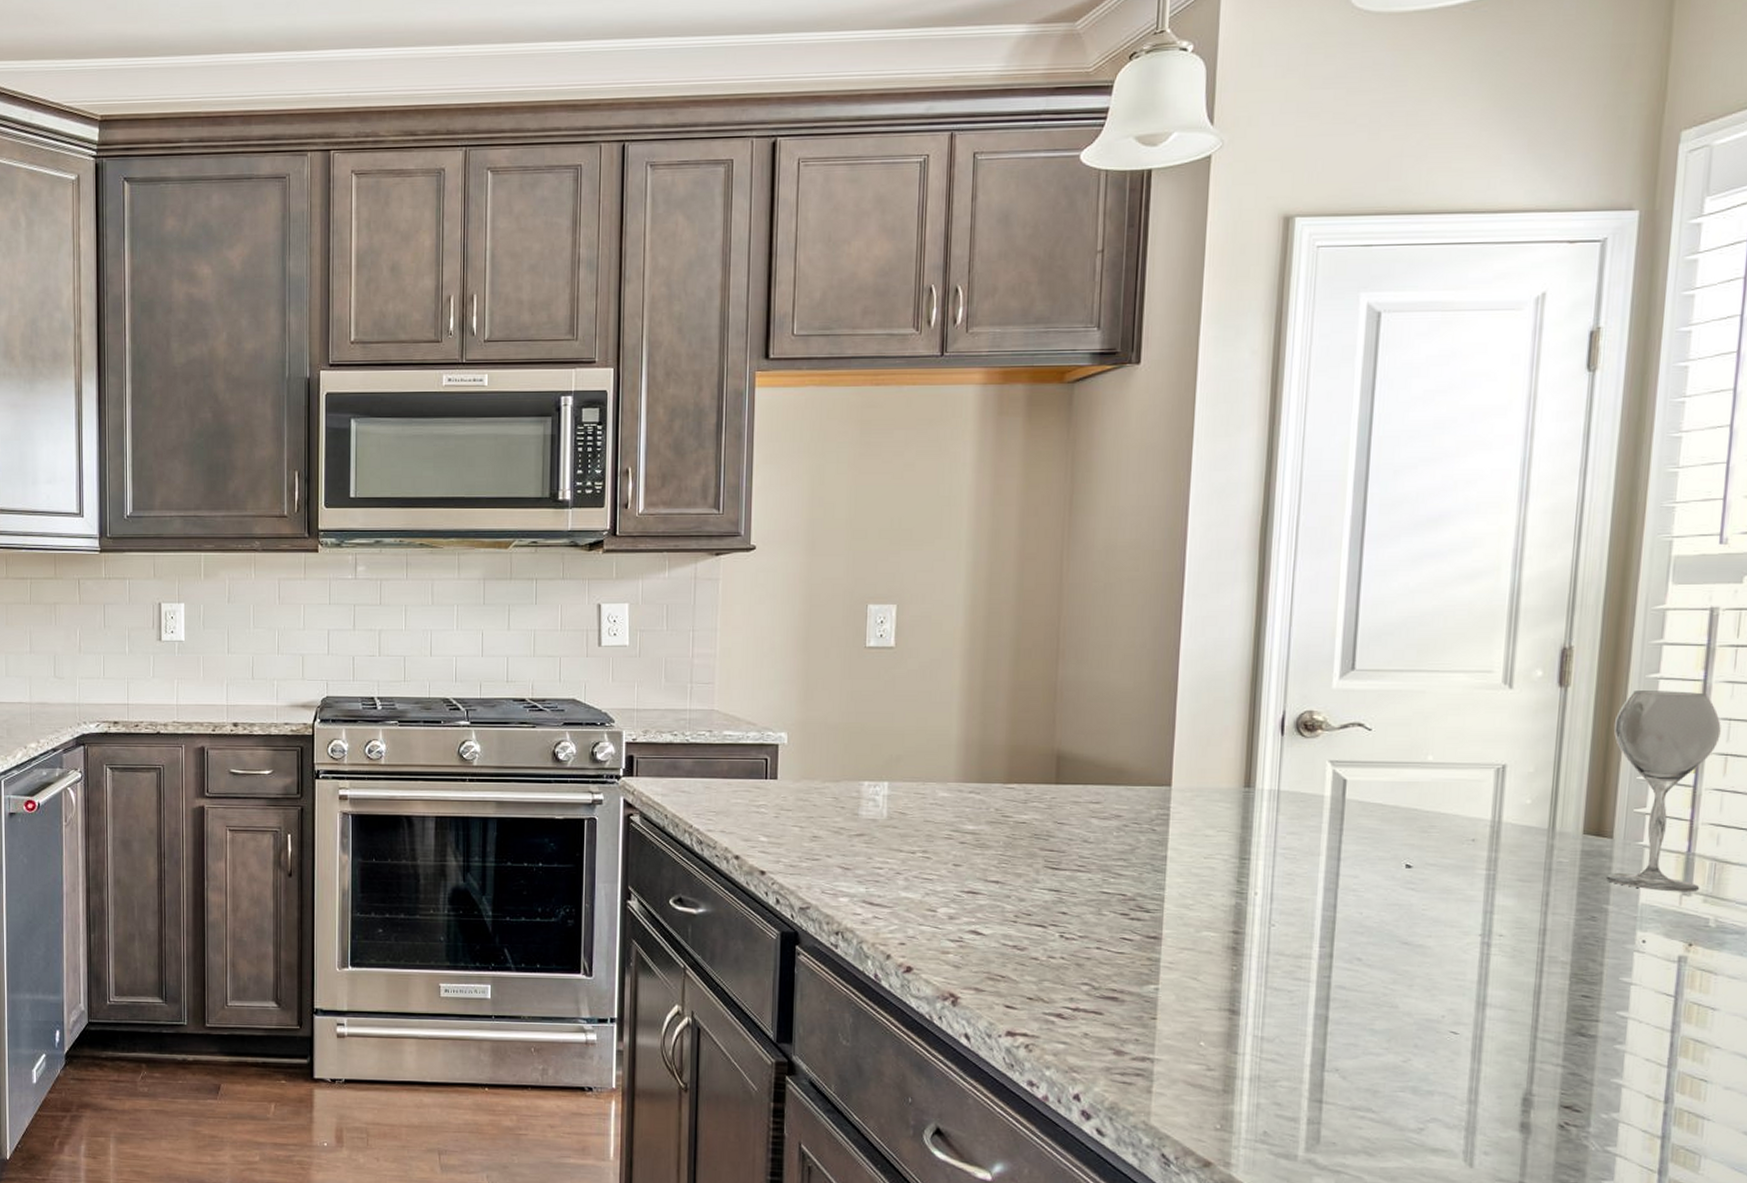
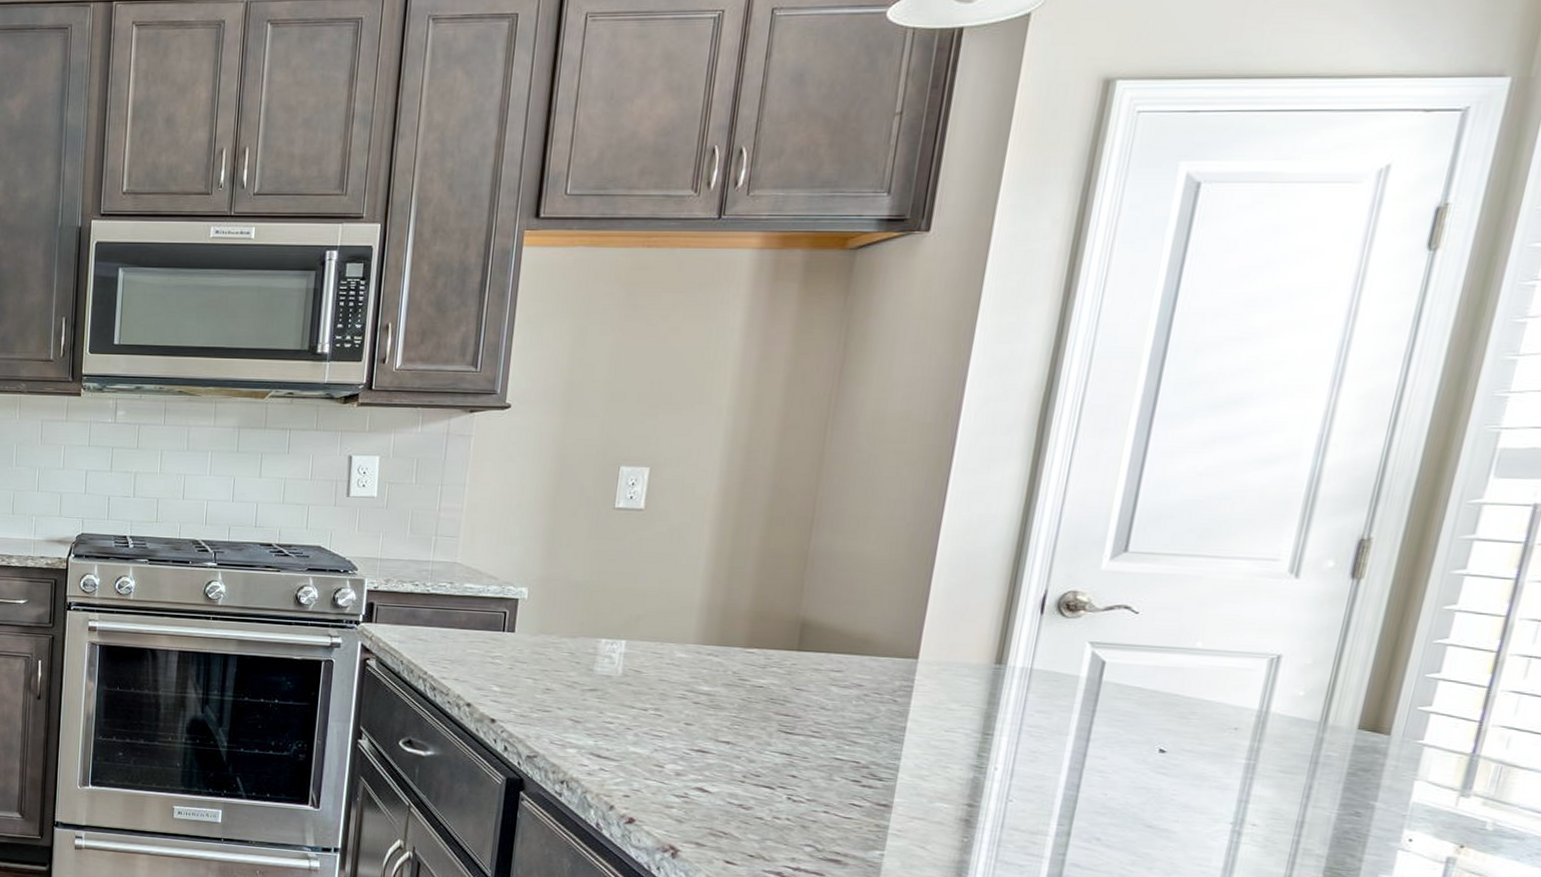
wineglass: present [1605,691,1721,893] -> none [1376,586,1529,795]

